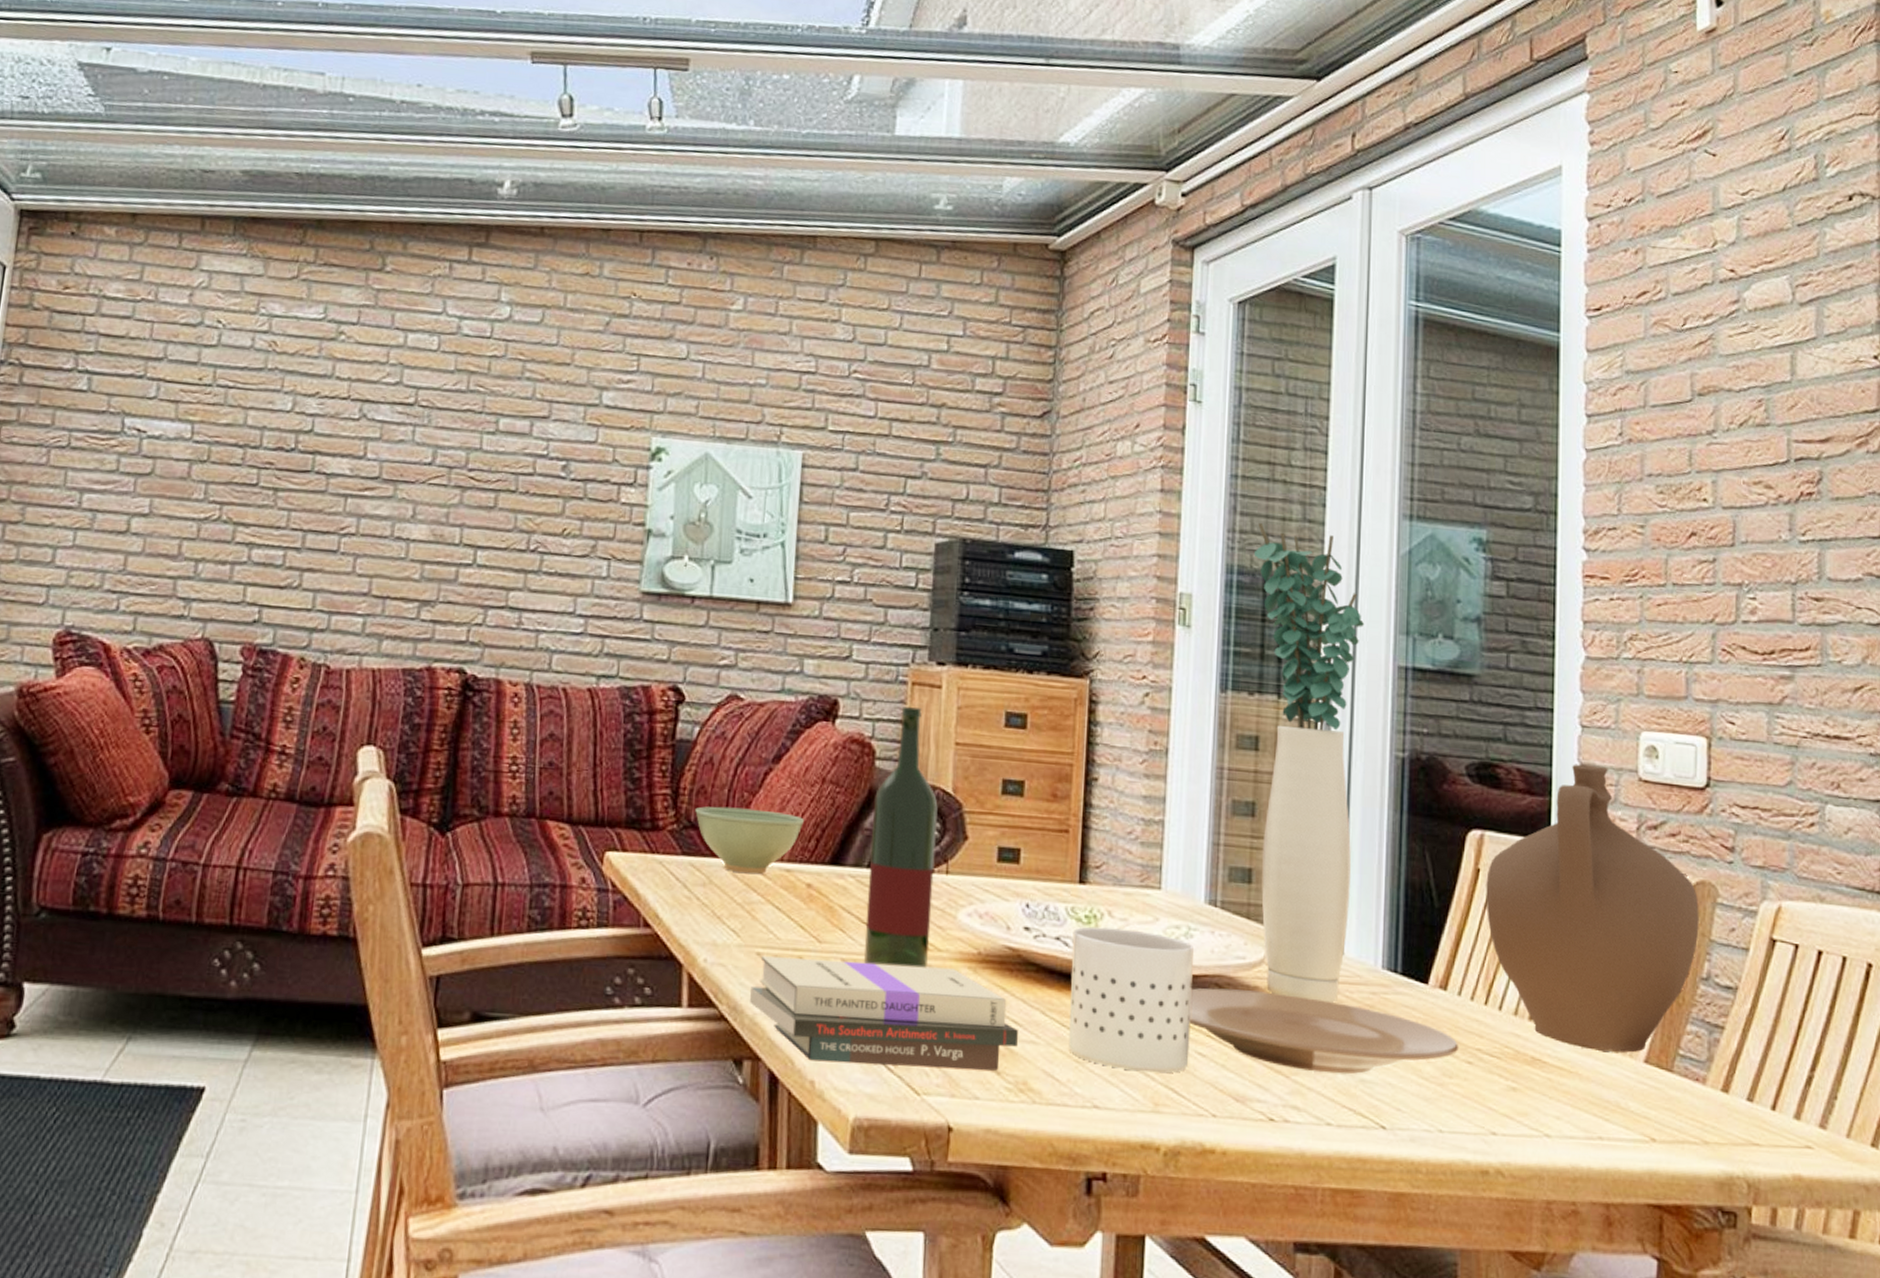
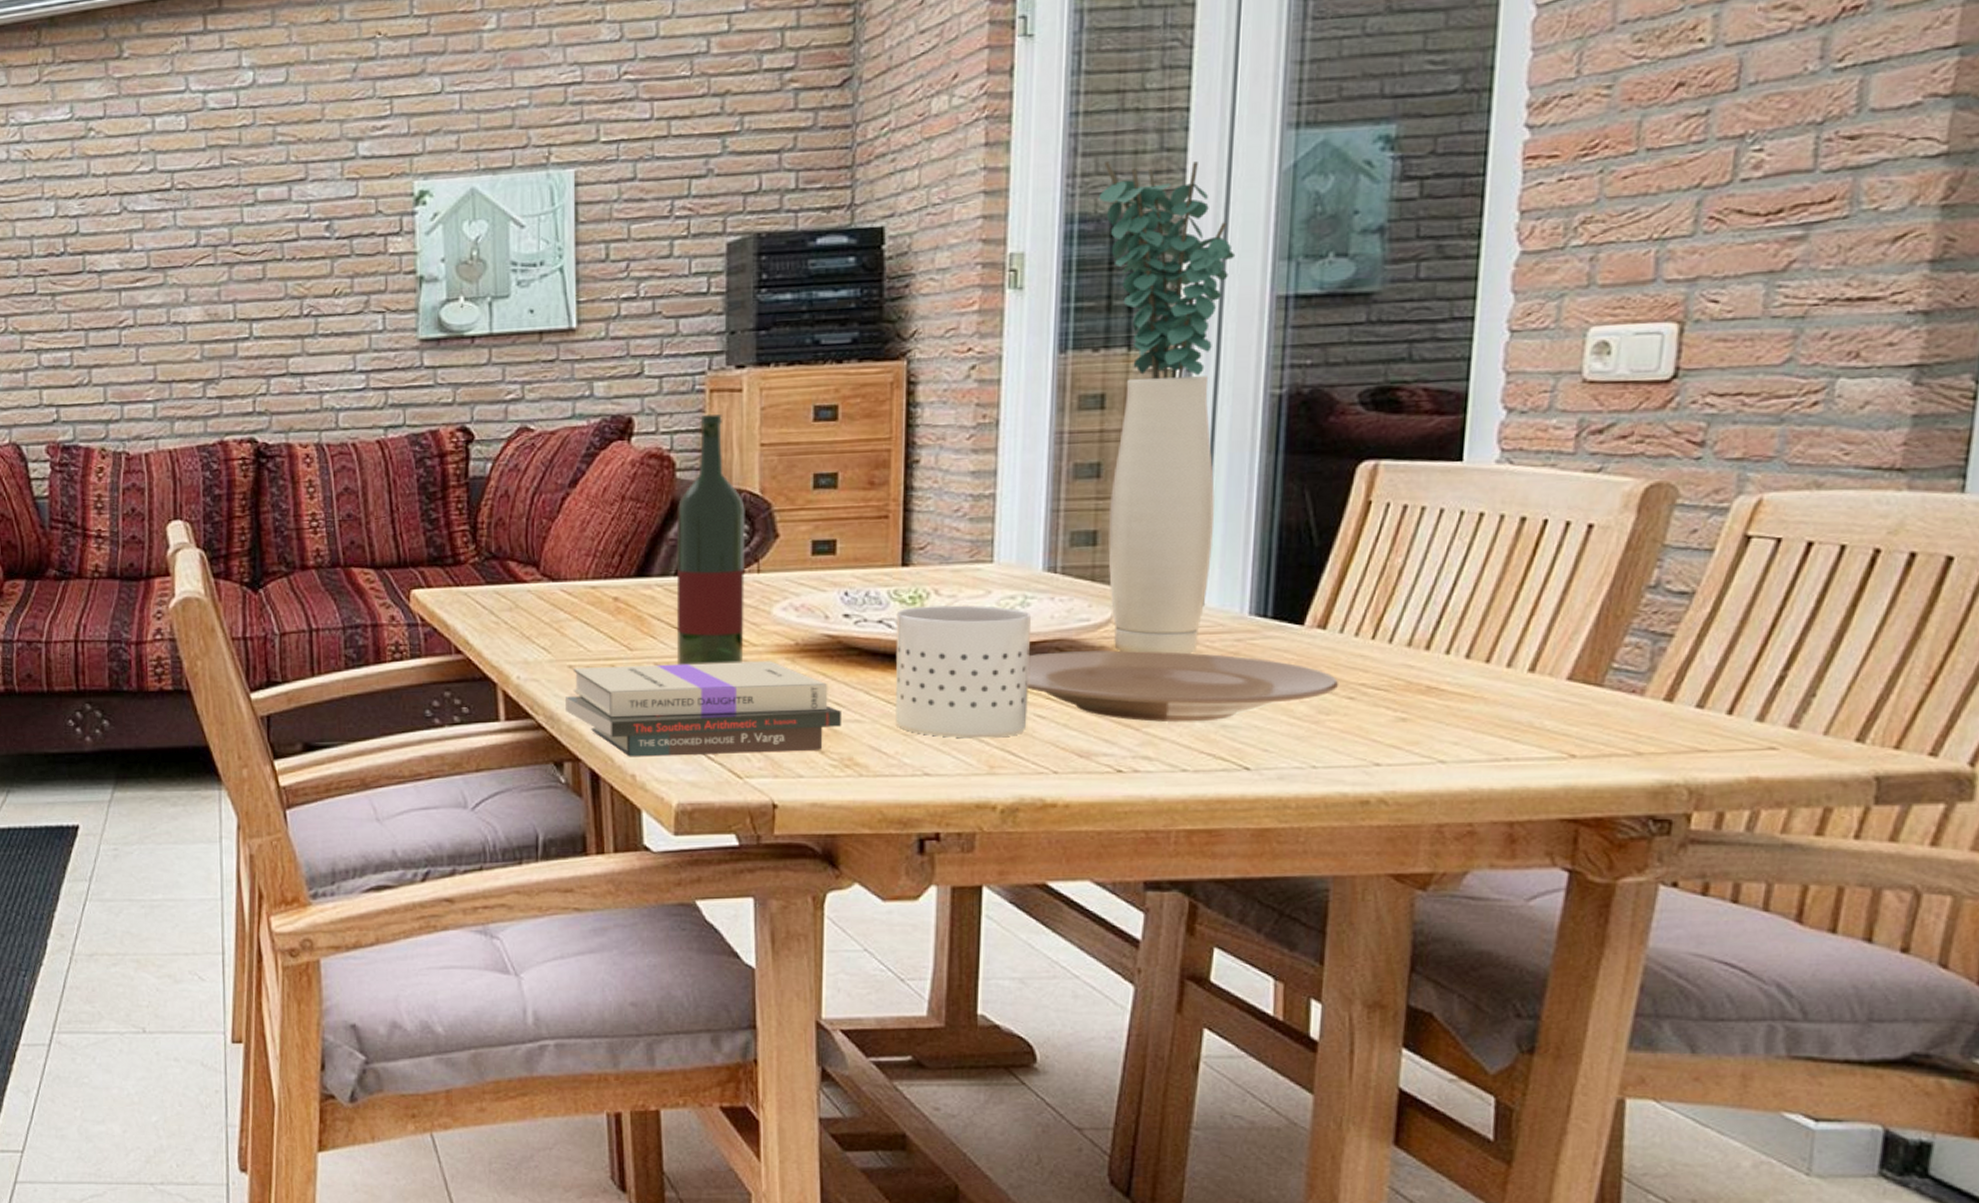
bowl: present [695,806,804,875] -> none [495,533,606,595]
ceramic jug: present [1486,764,1699,1053] -> none [1377,372,1652,673]

